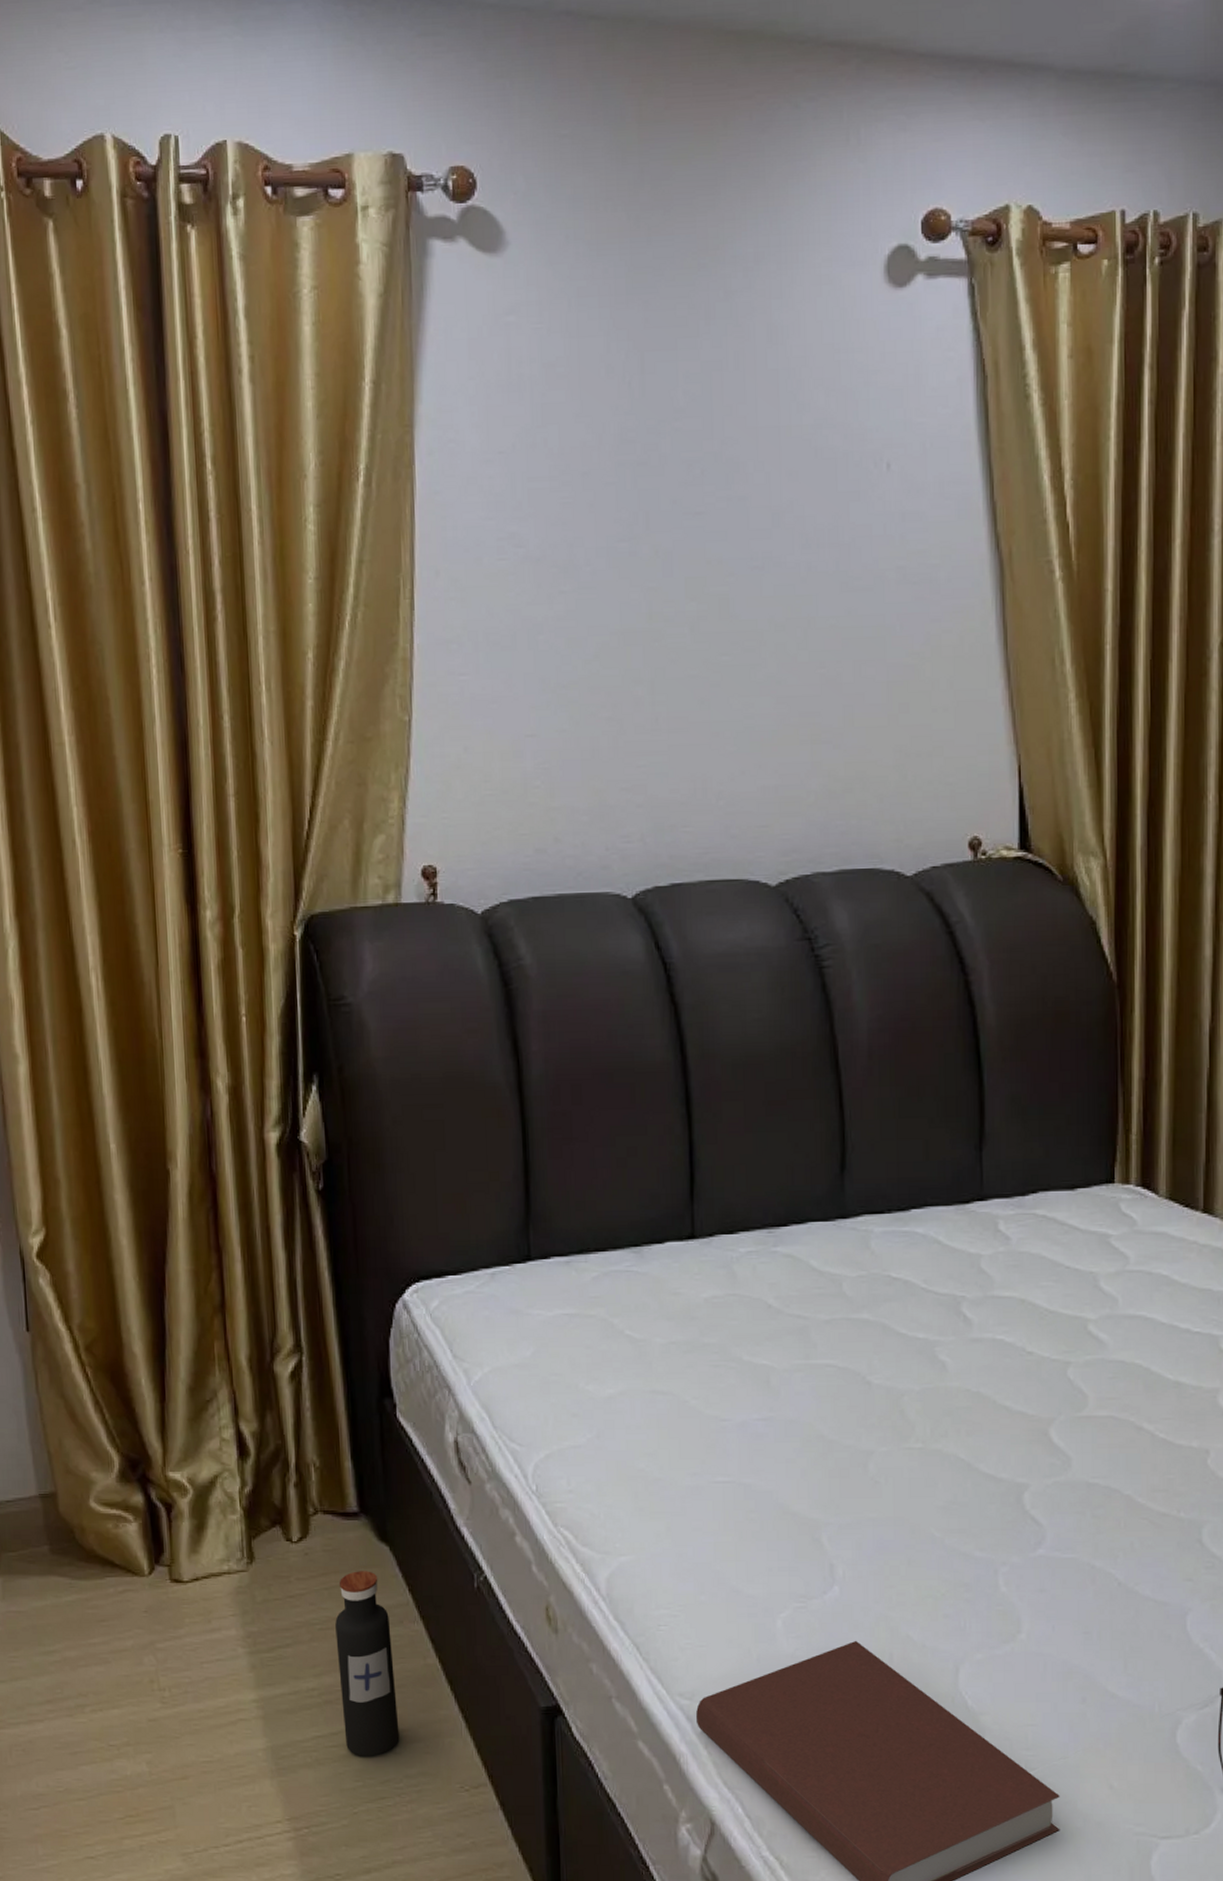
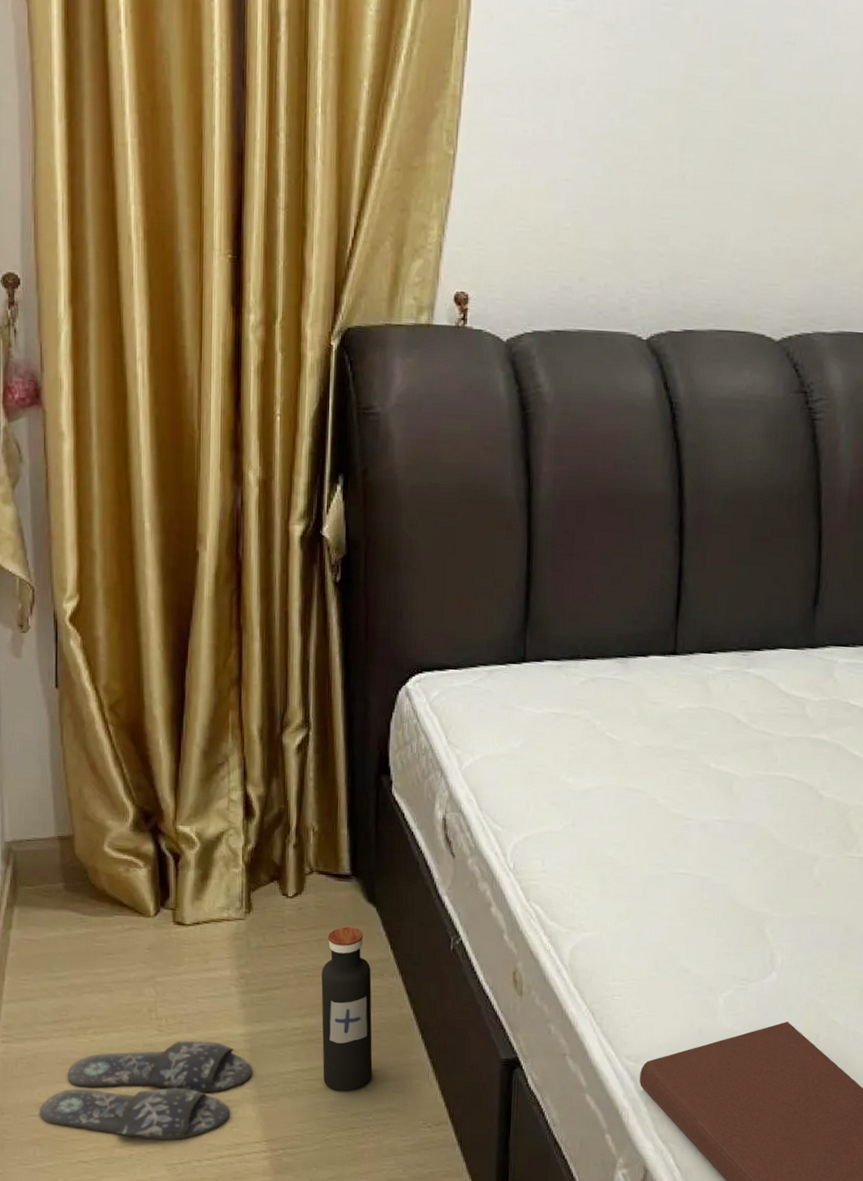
slippers: none [39,1711,267,1827] -> present [40,1040,252,1141]

